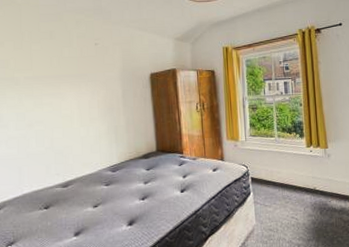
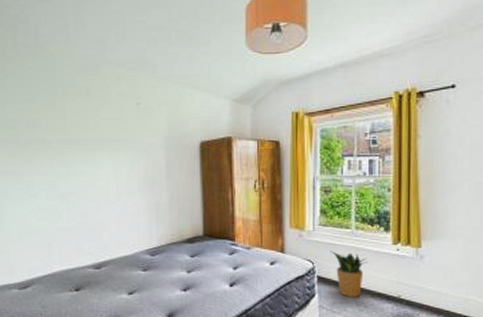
potted plant: none [260,156,290,192] -> present [331,251,368,297]

